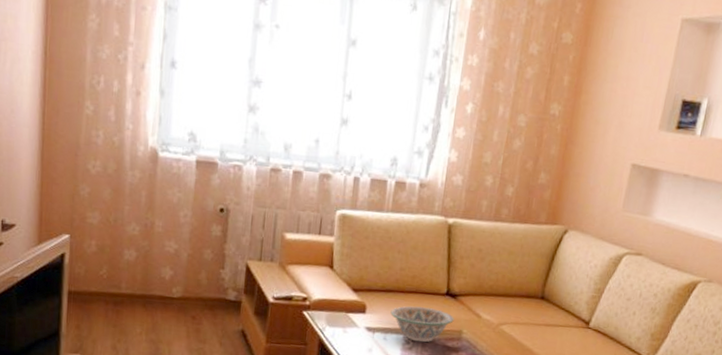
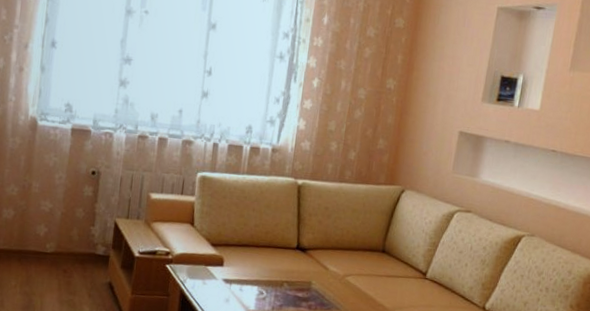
decorative bowl: present [390,306,454,343] -> none [246,259,304,293]

